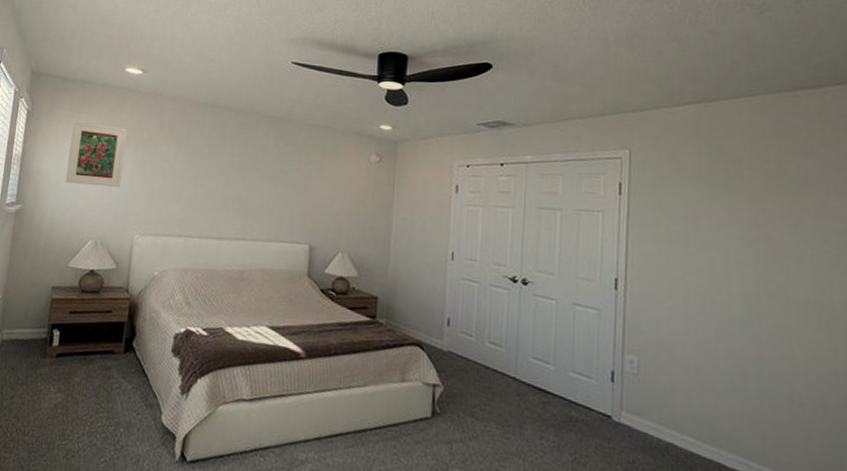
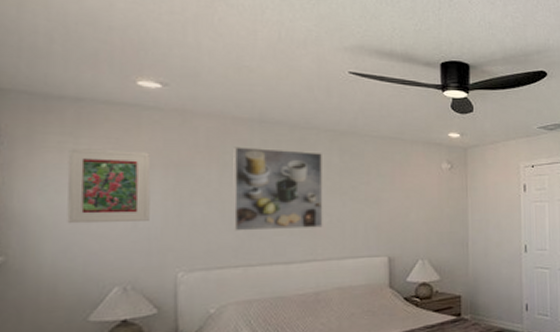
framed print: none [181,127,260,209] -> present [233,147,323,231]

